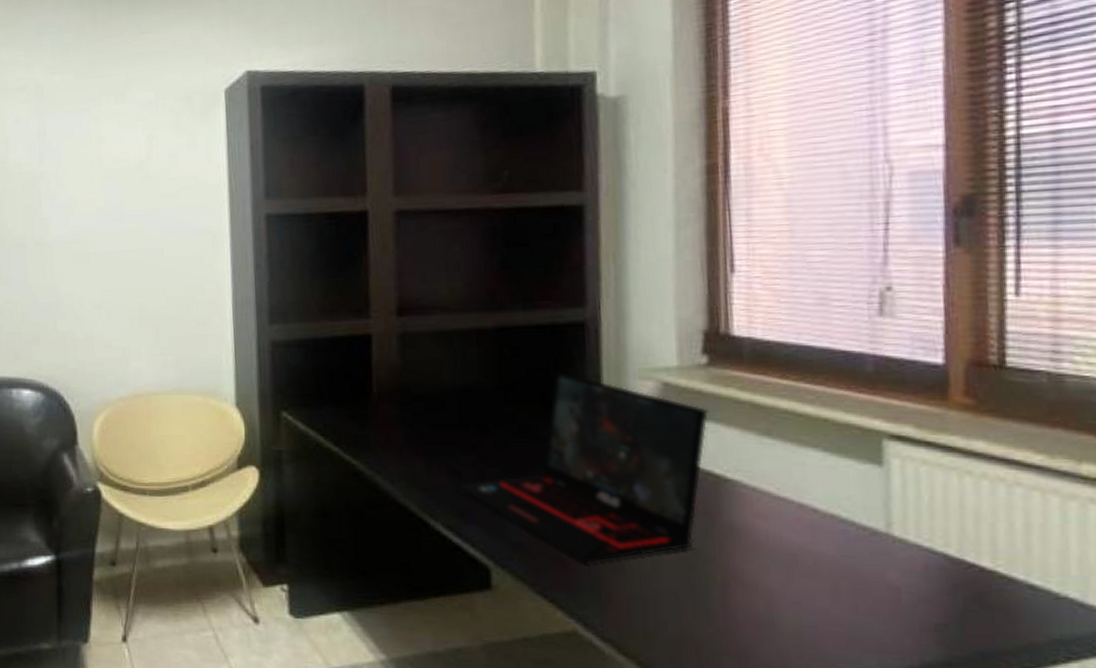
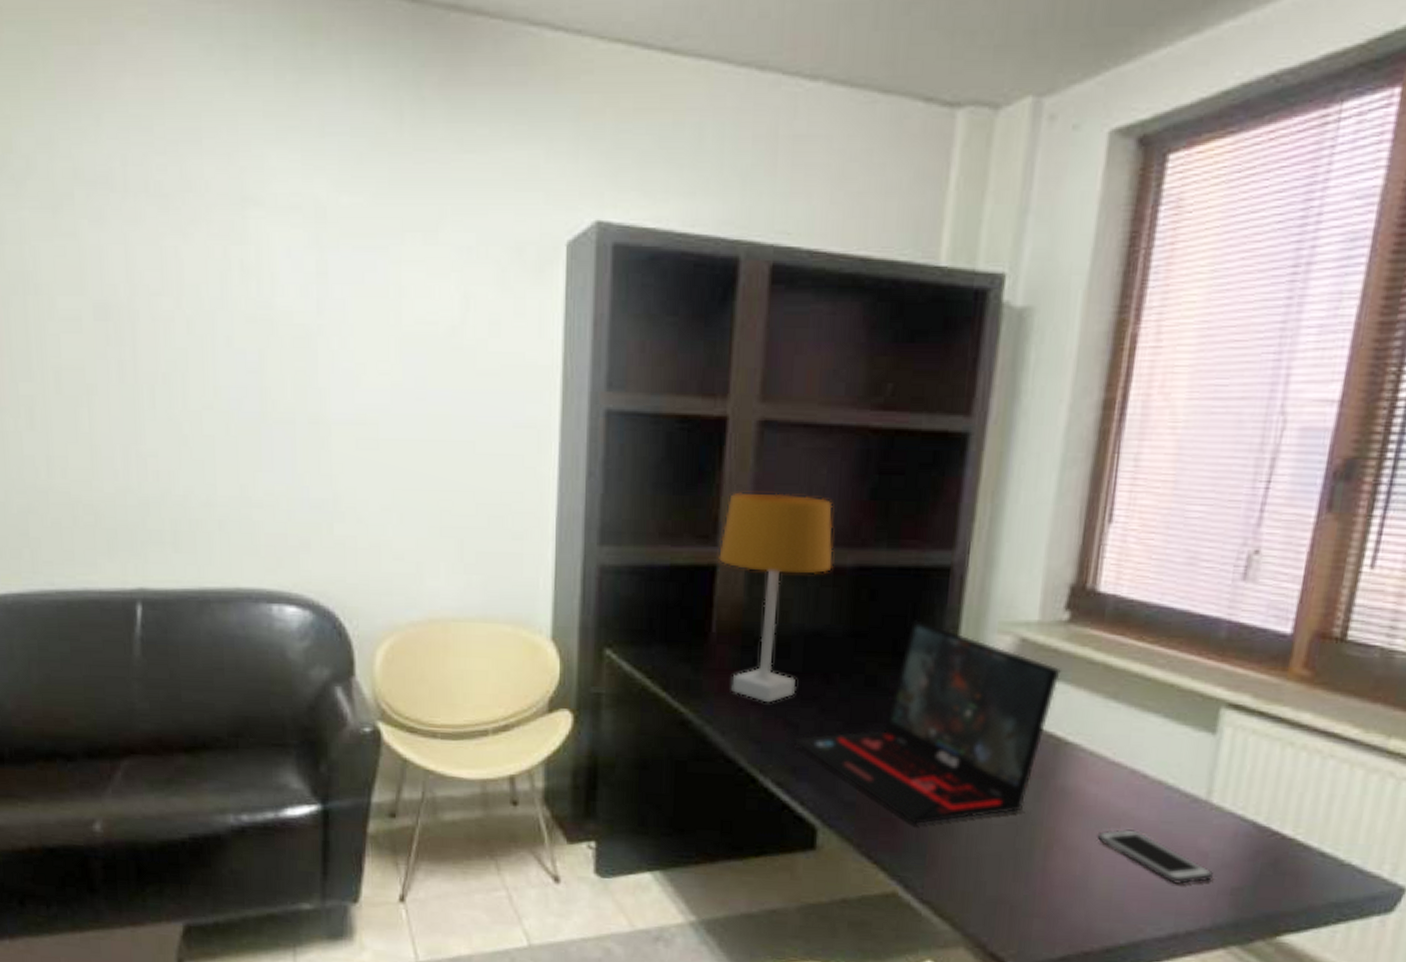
desk lamp: none [372,270,474,453] -> present [719,492,833,703]
cell phone: none [775,564,911,620] -> present [1097,829,1213,884]

